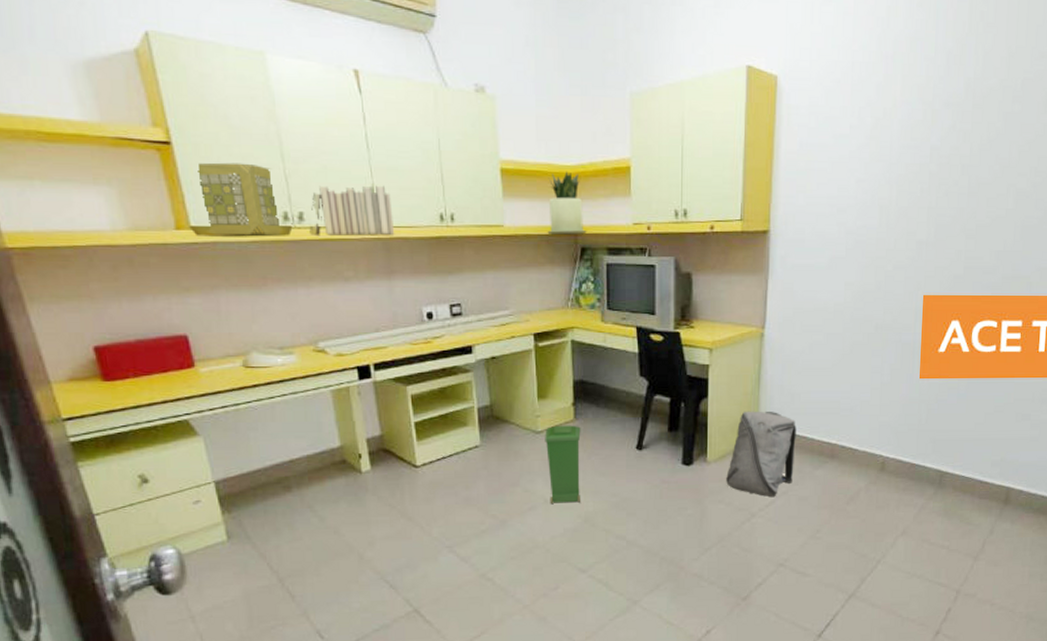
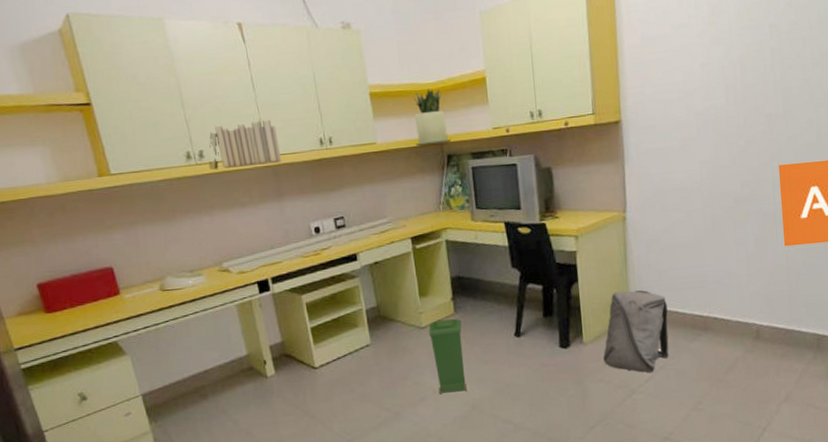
decorative box: present [188,162,293,237] -> none [108,113,195,181]

